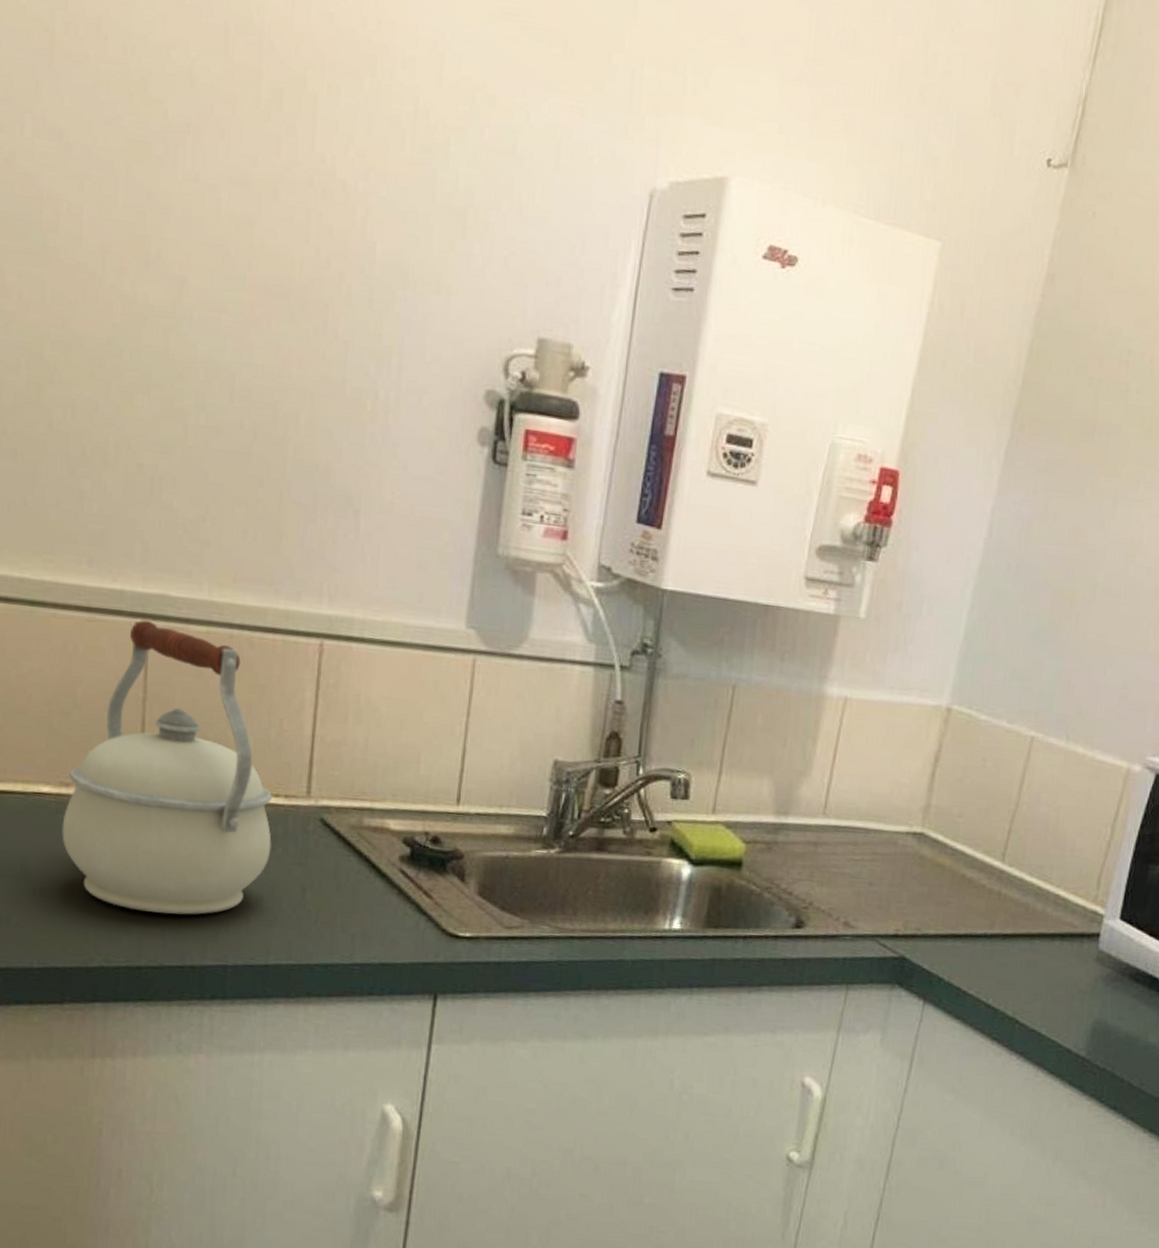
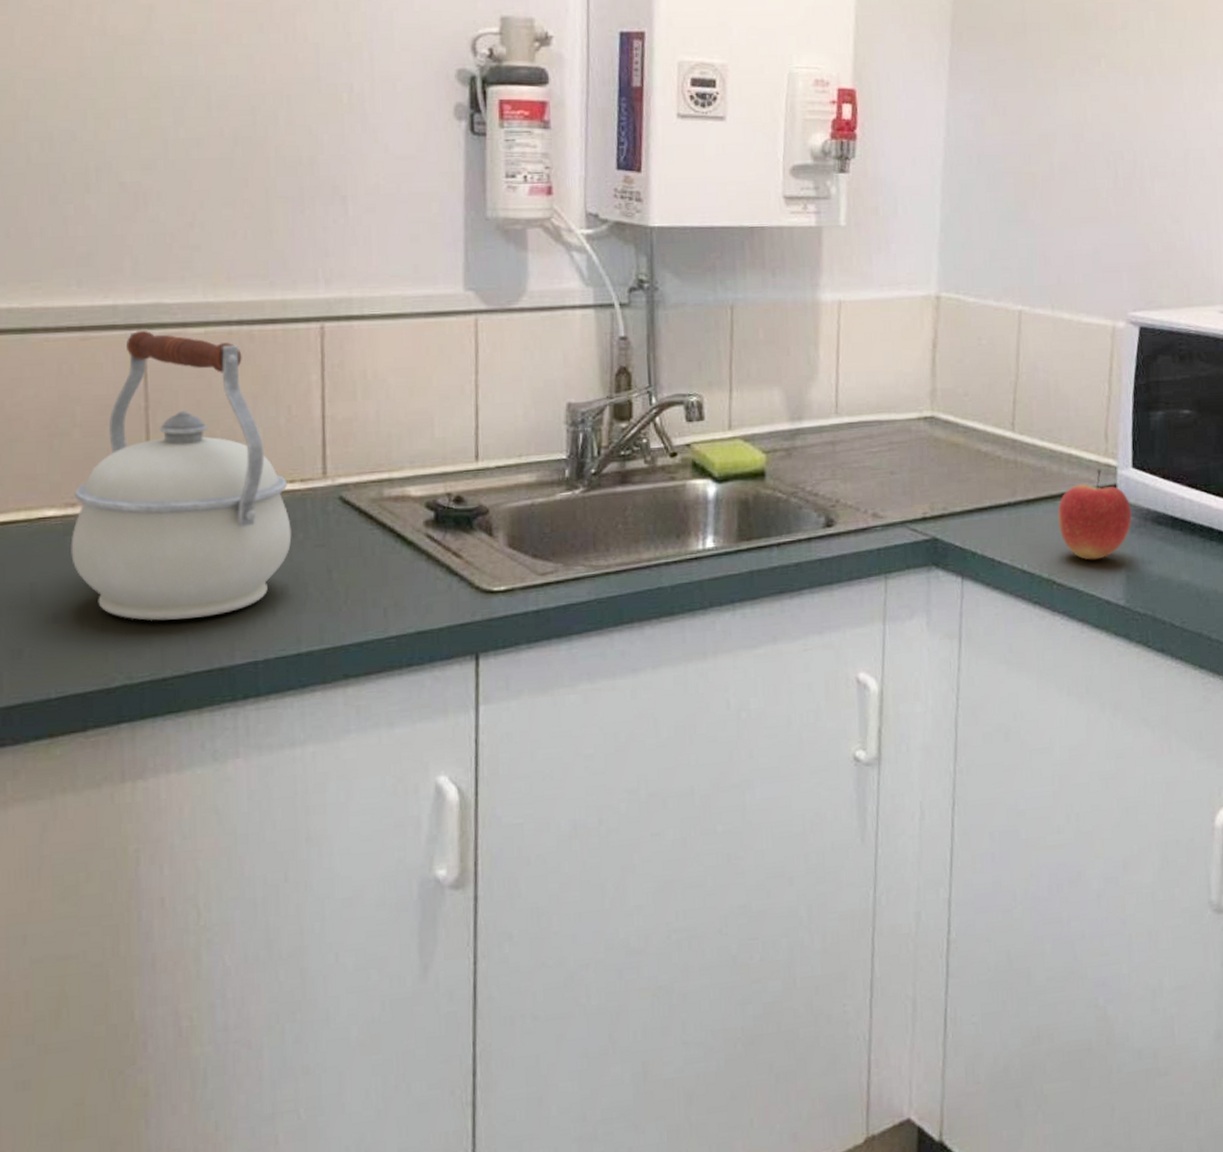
apple: none [1032,914,1111,1007] -> present [1058,469,1132,560]

